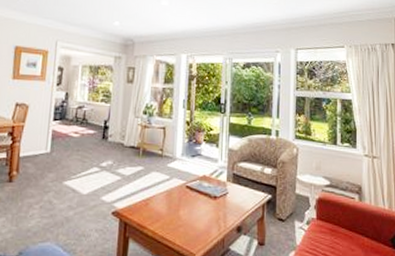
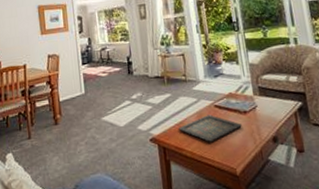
icon panel: none [143,195,210,225] -> present [178,114,242,143]

